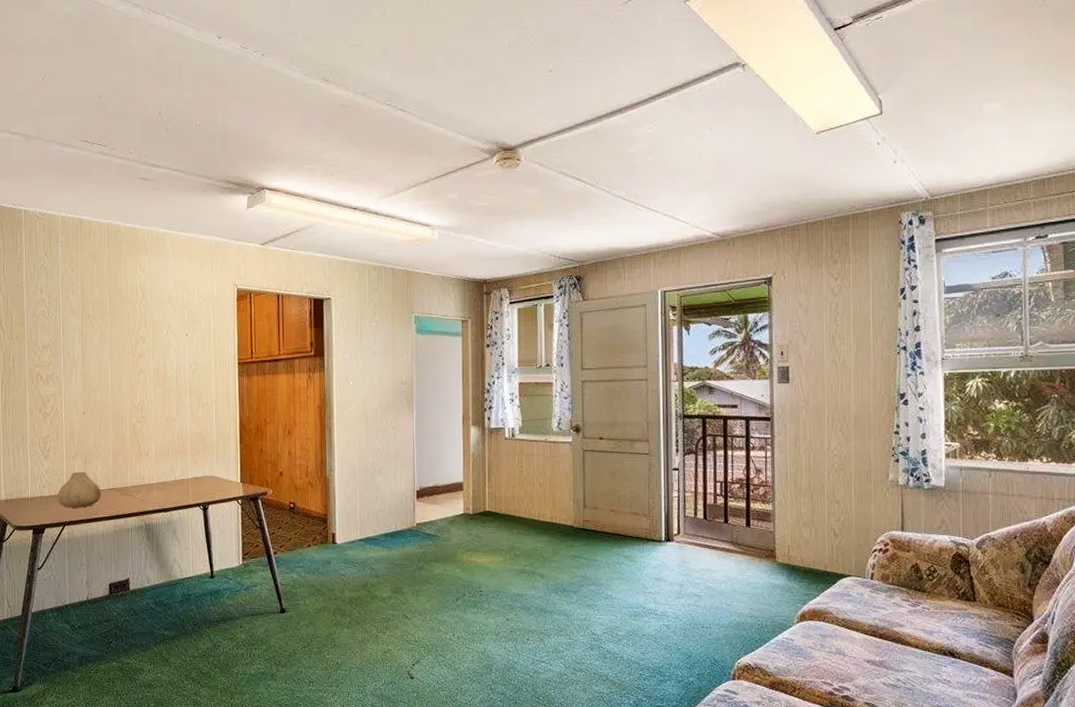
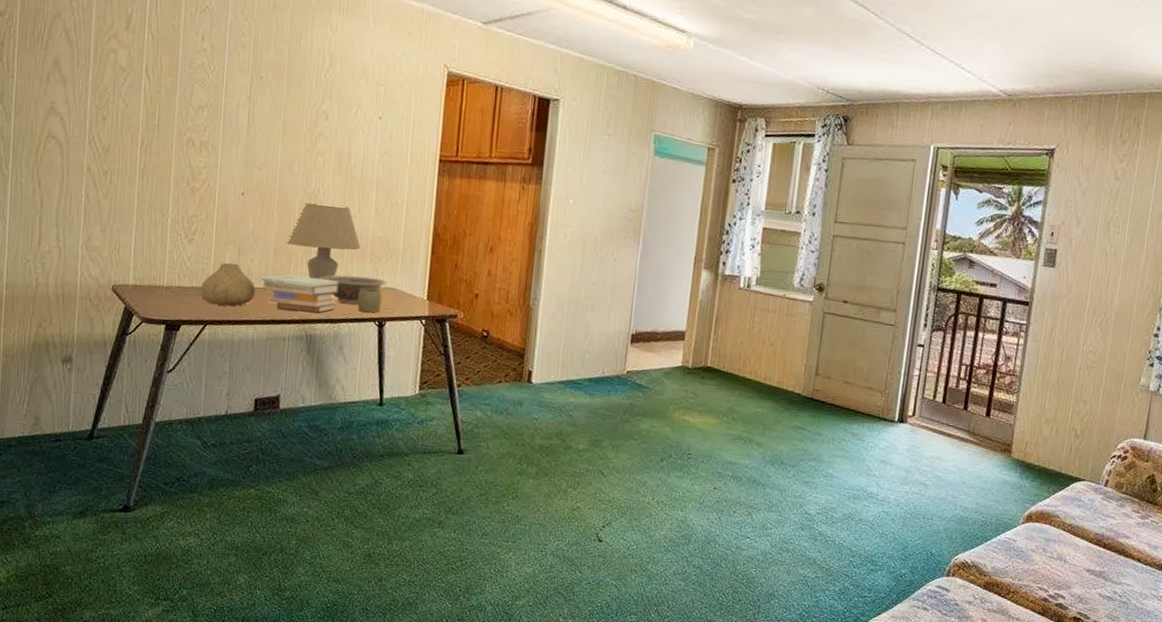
books: none [102,475,168,505] -> present [257,274,339,314]
table lamp: none [122,413,182,477] -> present [286,202,360,280]
decorative bowl: none [152,469,207,494] -> present [320,275,387,304]
mug: none [184,478,204,499] -> present [357,288,382,313]

